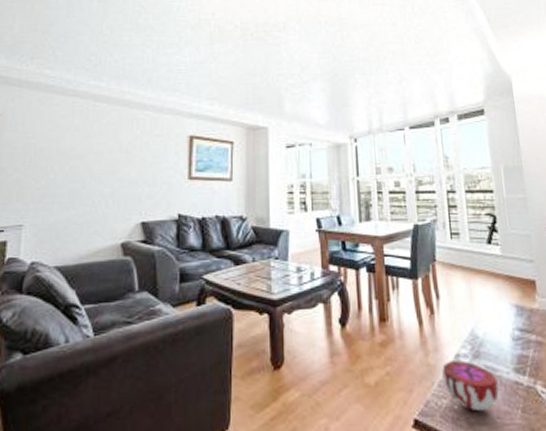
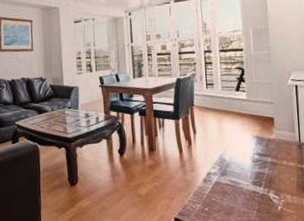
decorative bowl: present [442,360,499,410] -> none [197,177,240,211]

